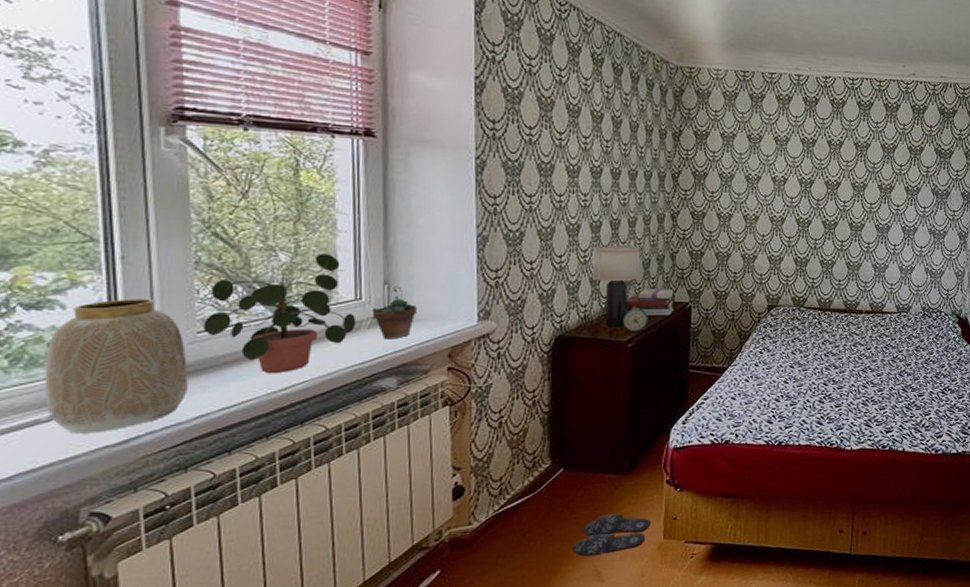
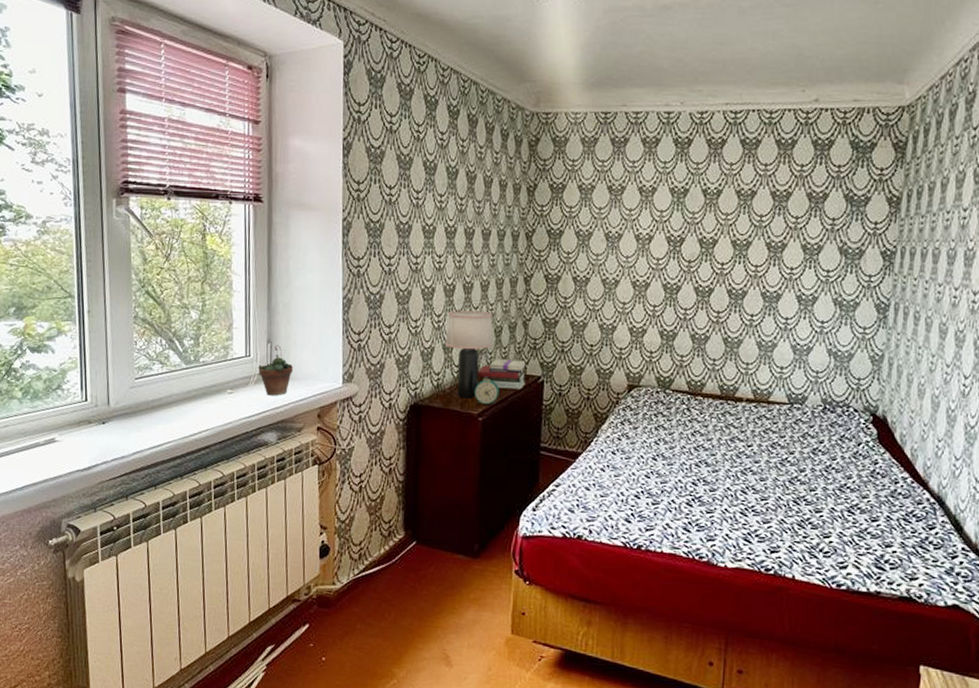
vase: present [44,299,189,434] -> none [42,346,129,459]
potted plant: present [203,253,357,373] -> none [139,312,246,420]
slippers: present [572,513,651,557] -> none [423,597,498,638]

